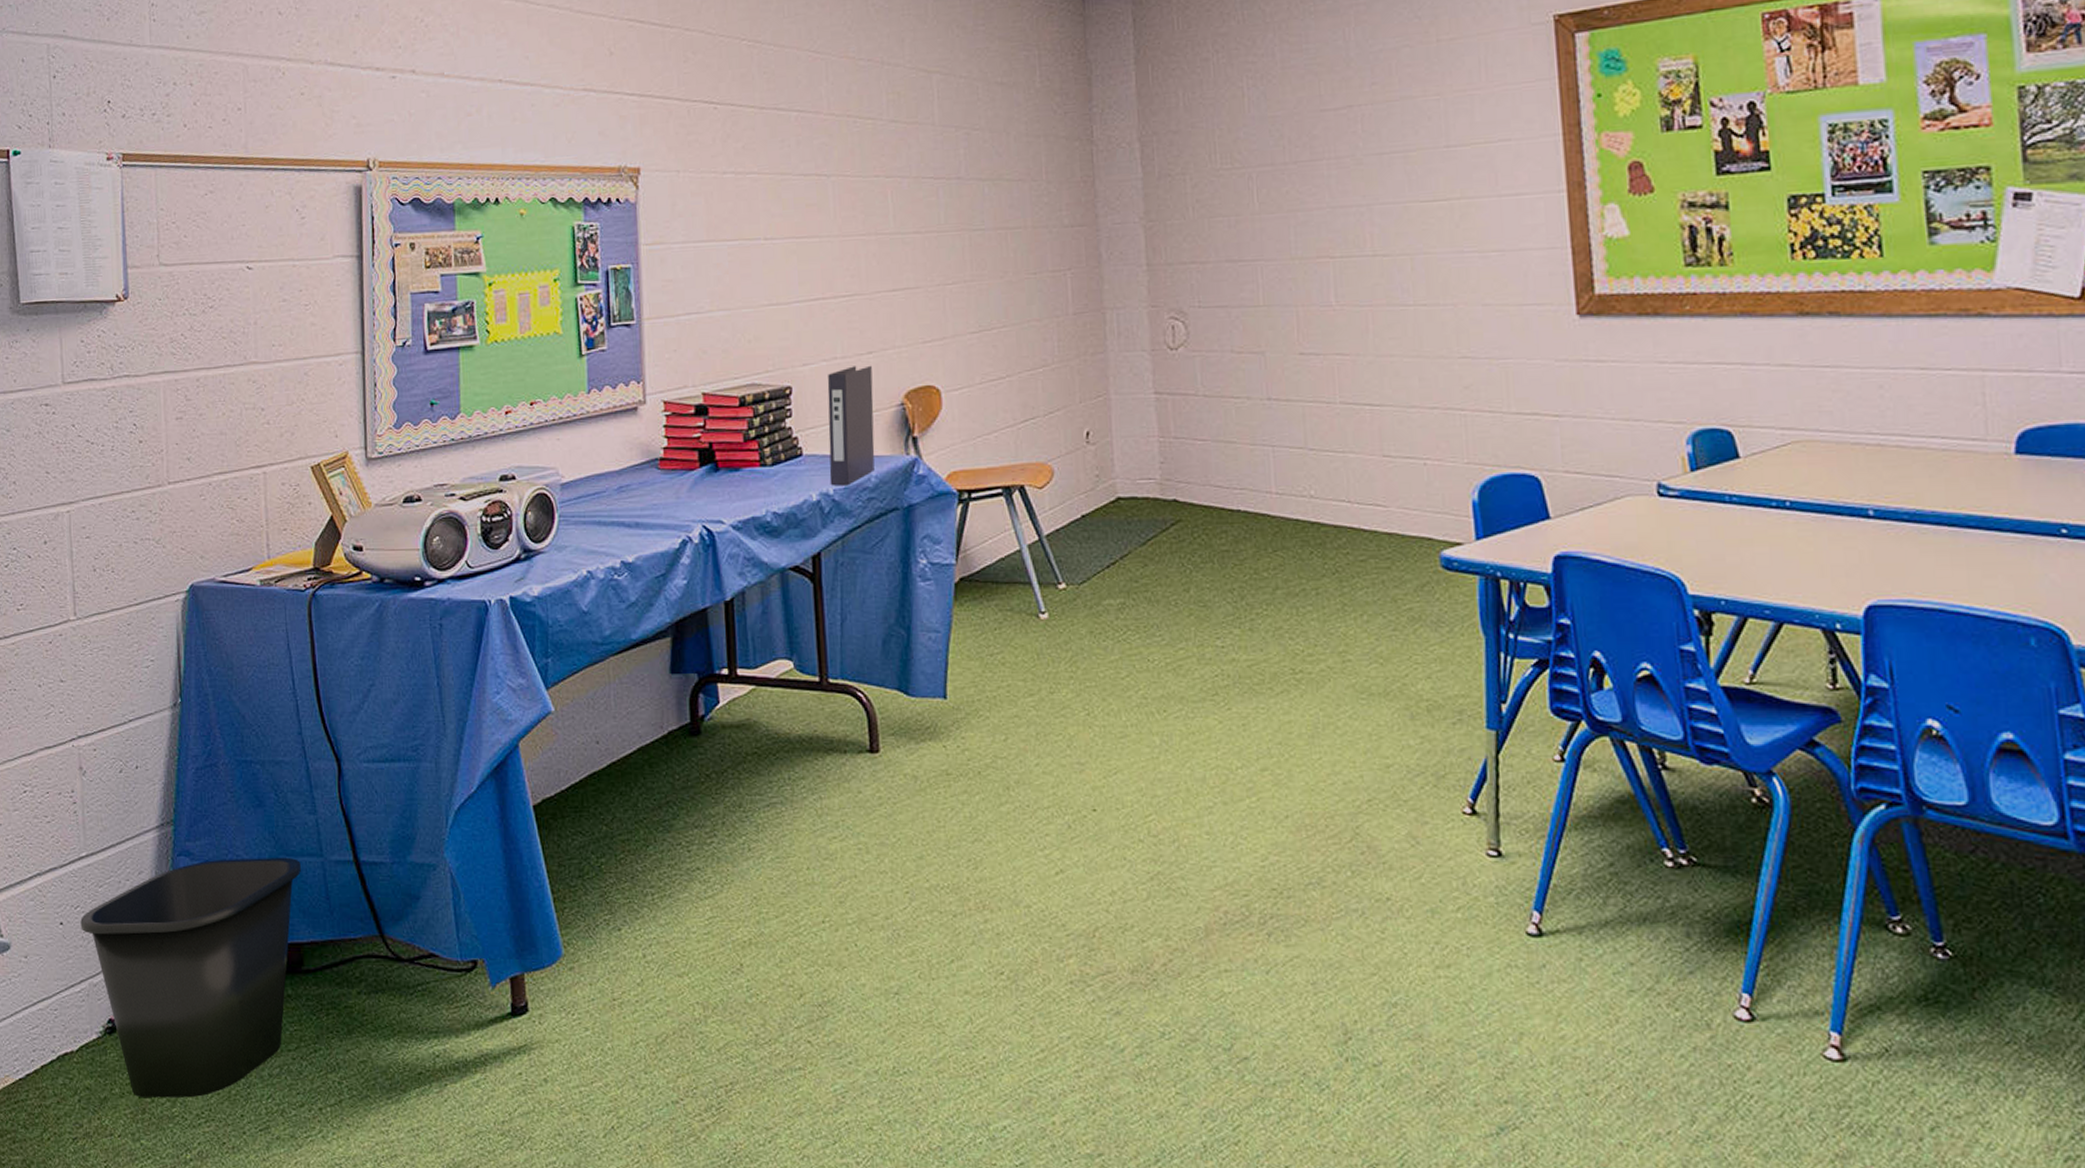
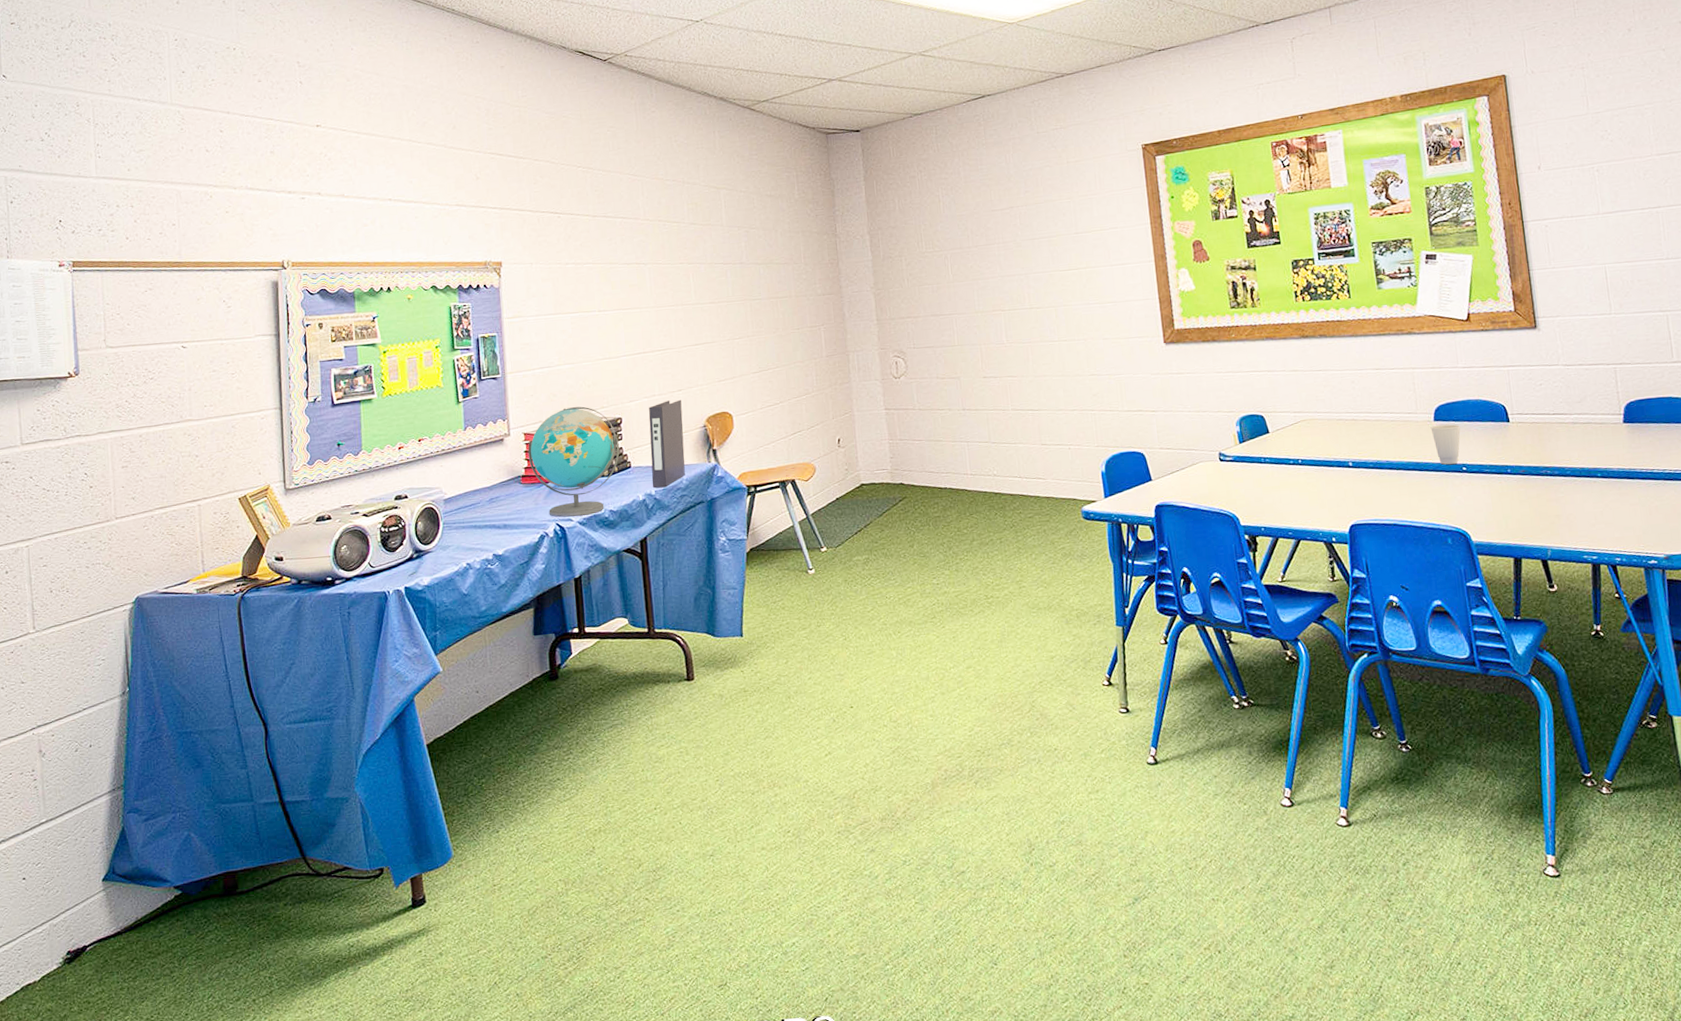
waste bin: present [80,858,301,1098] -> none [41,805,235,1011]
globe: none [668,369,788,518] -> present [527,406,620,518]
cup: none [2008,460,2060,523] -> present [1430,424,1461,465]

